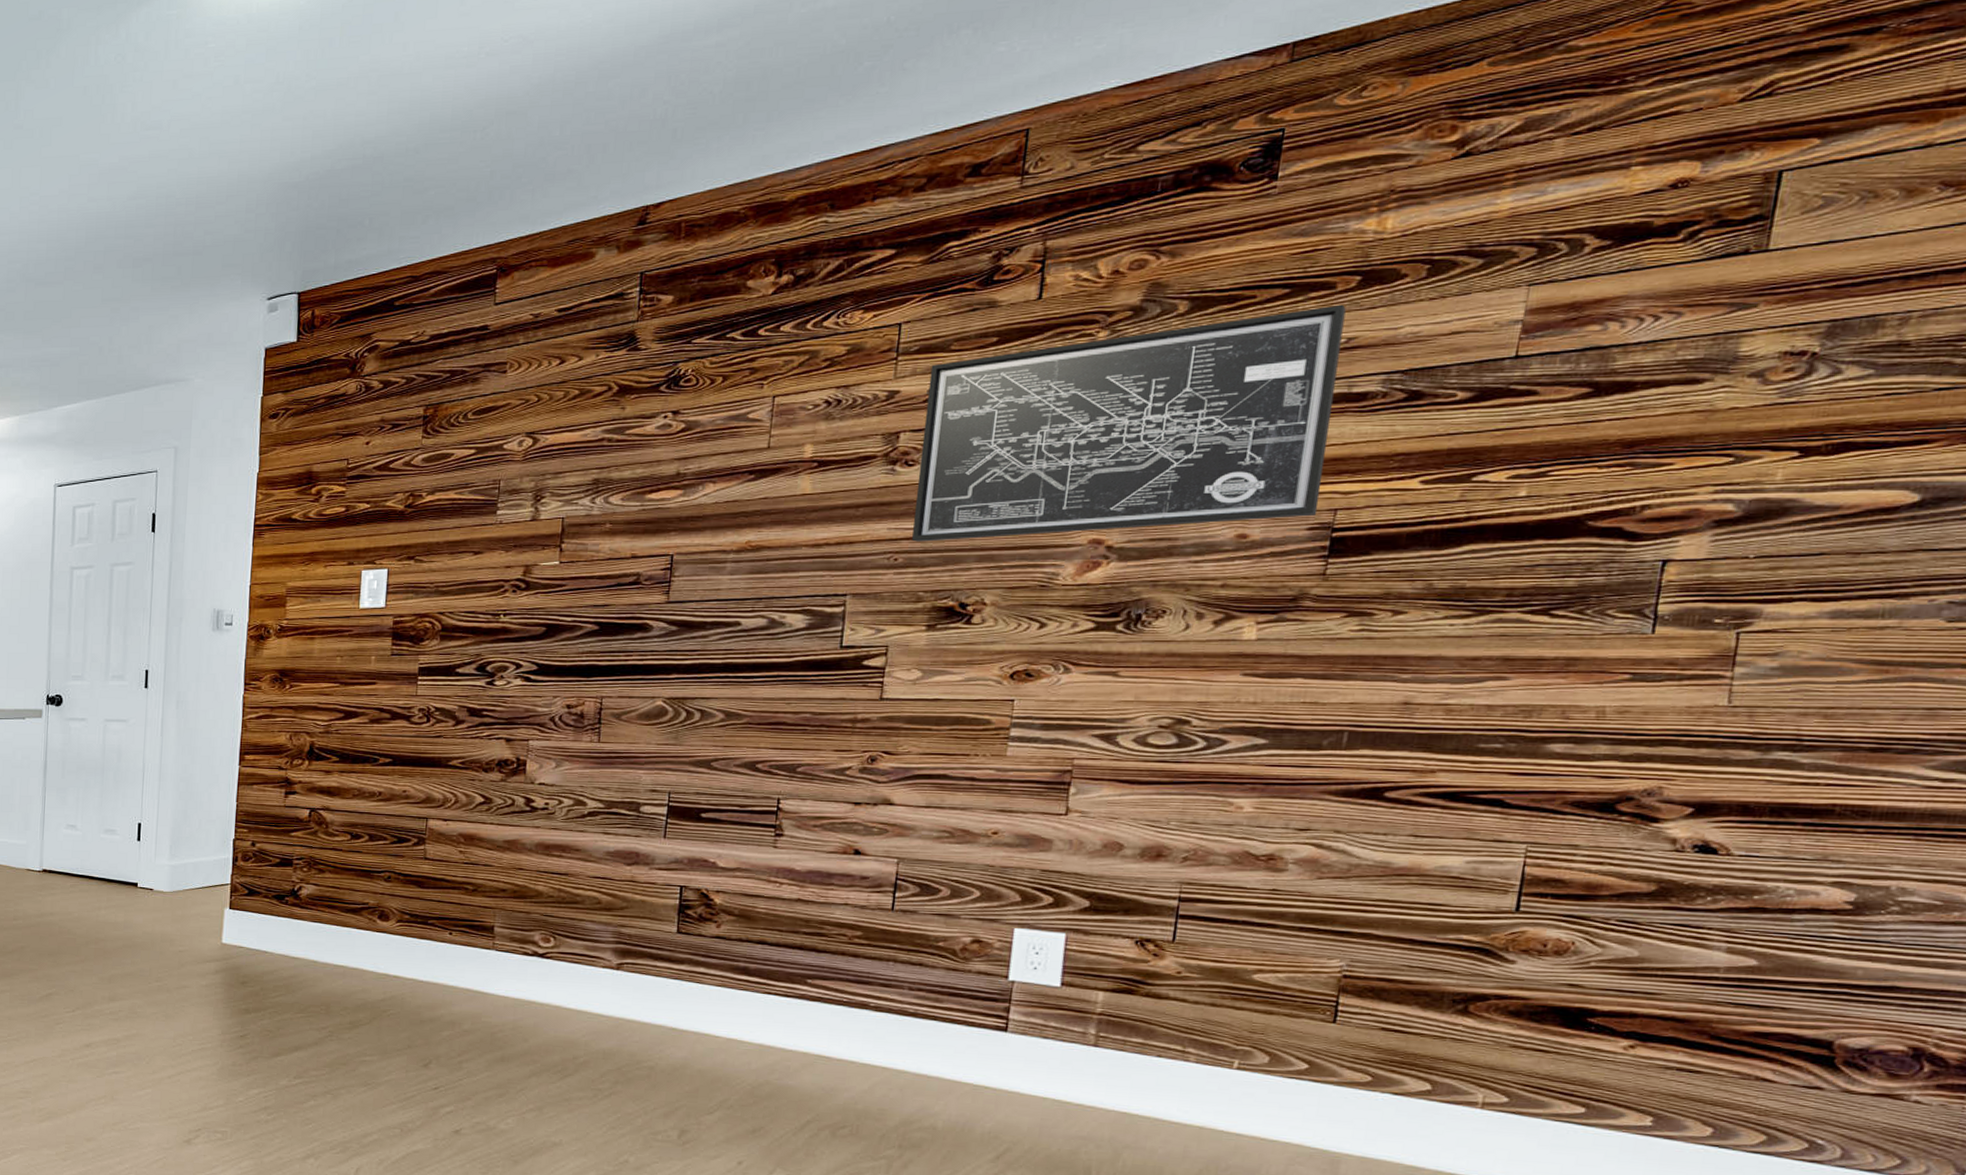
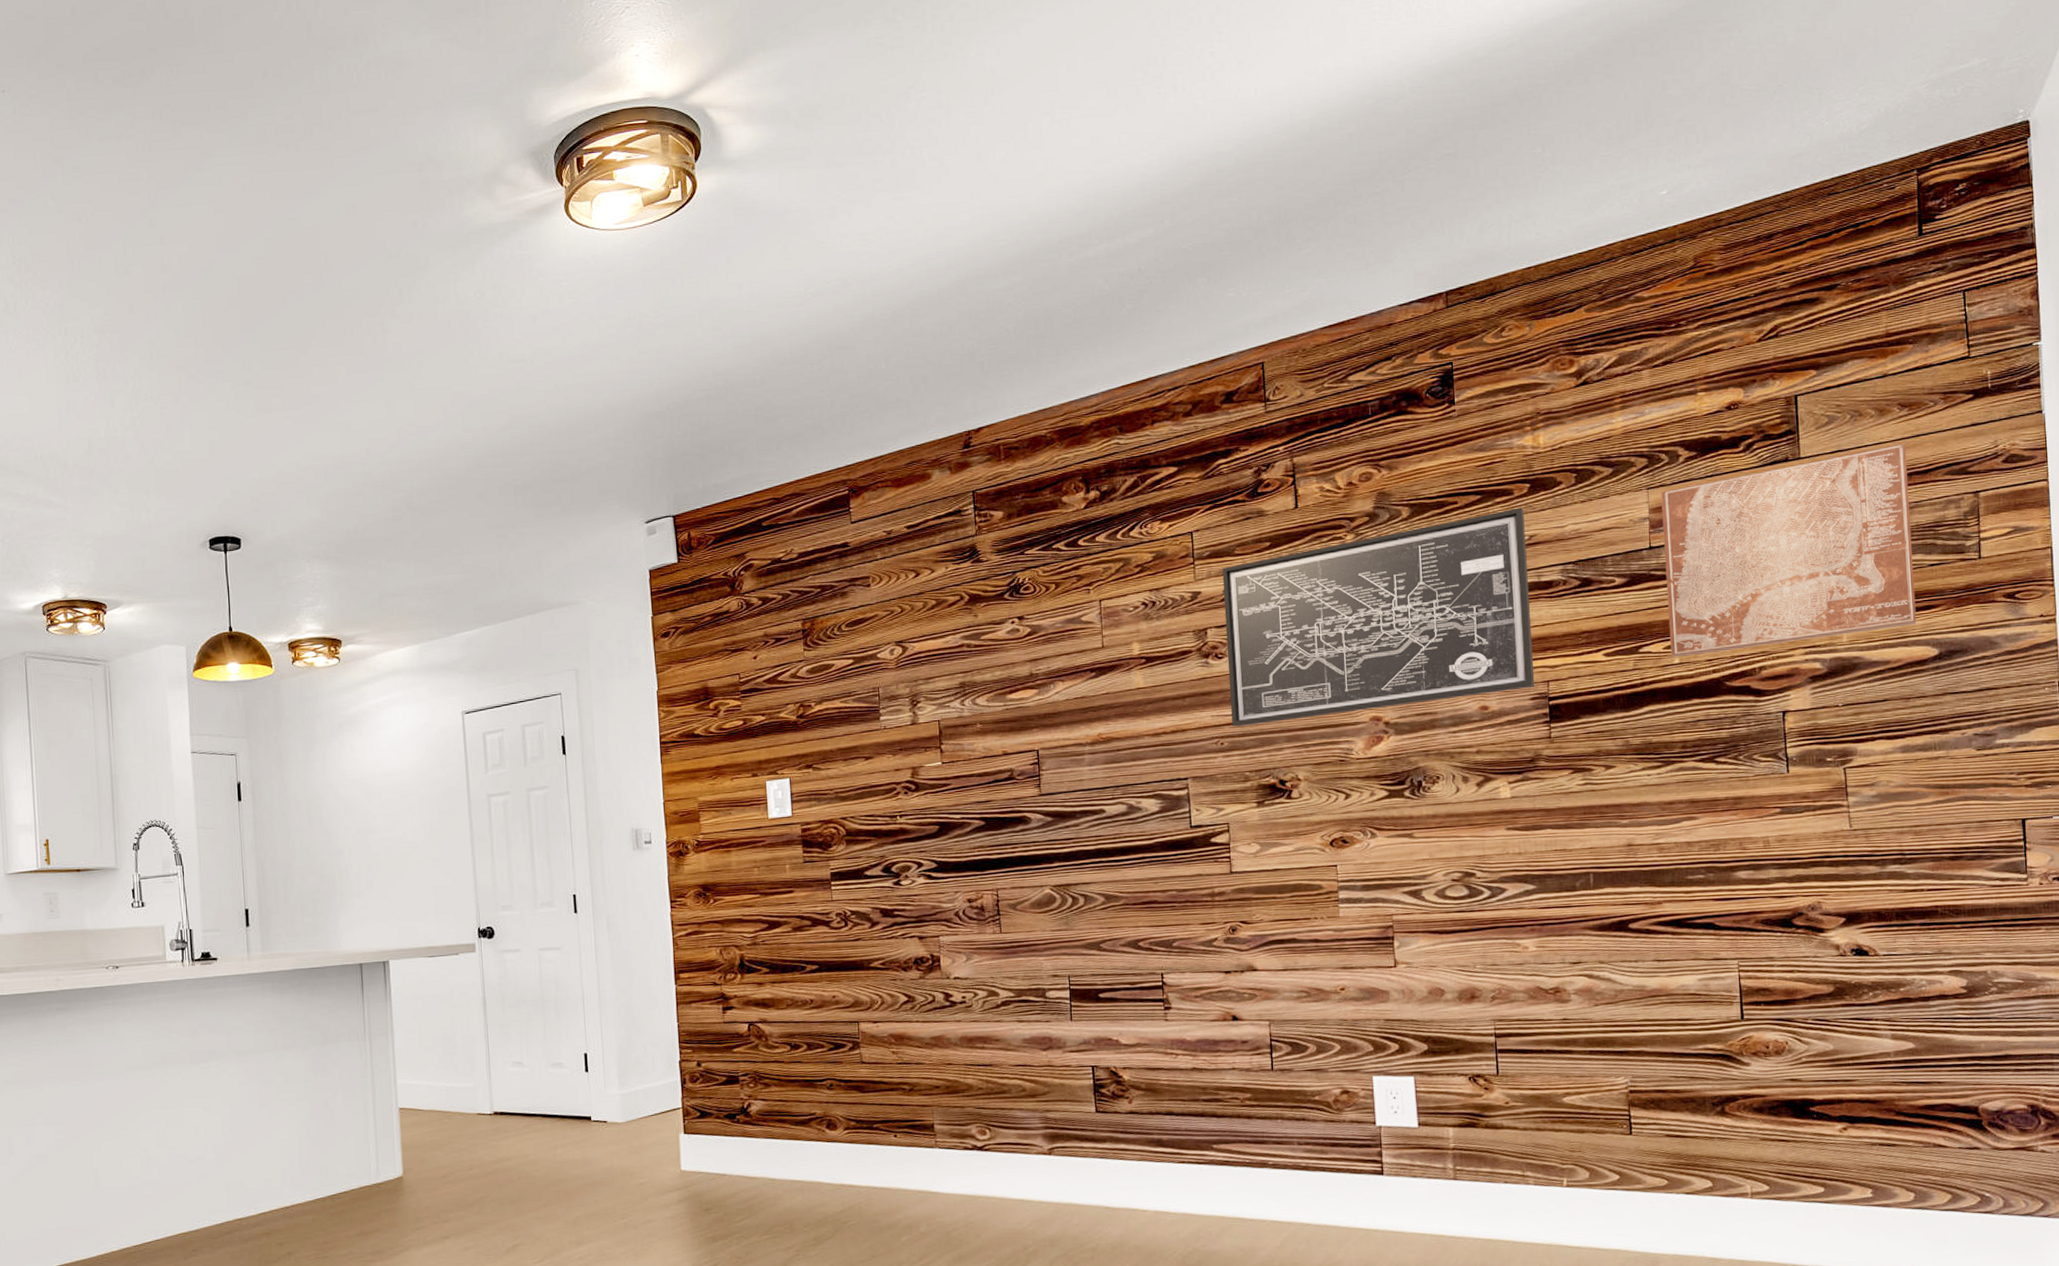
wall art: none [1515,234,1938,490] -> present [1661,444,1917,658]

